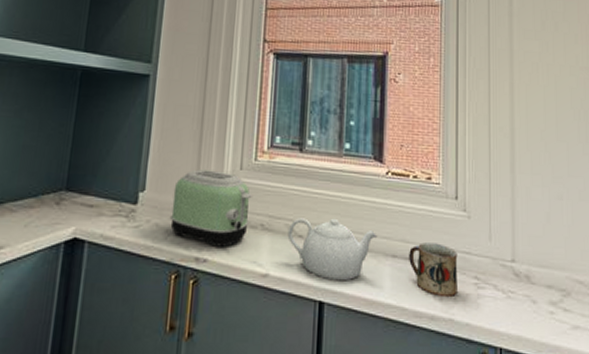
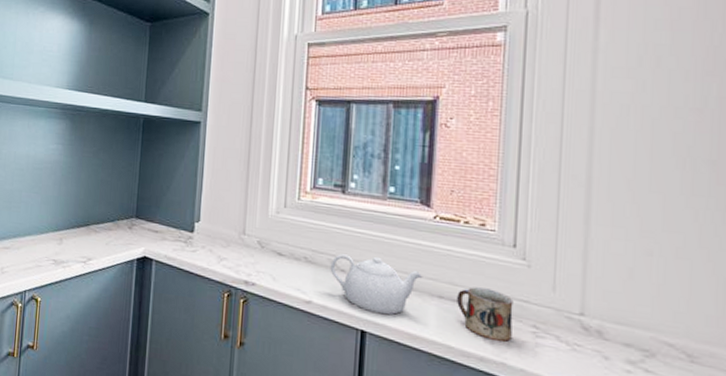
toaster: present [169,169,254,249] -> none [221,205,297,275]

